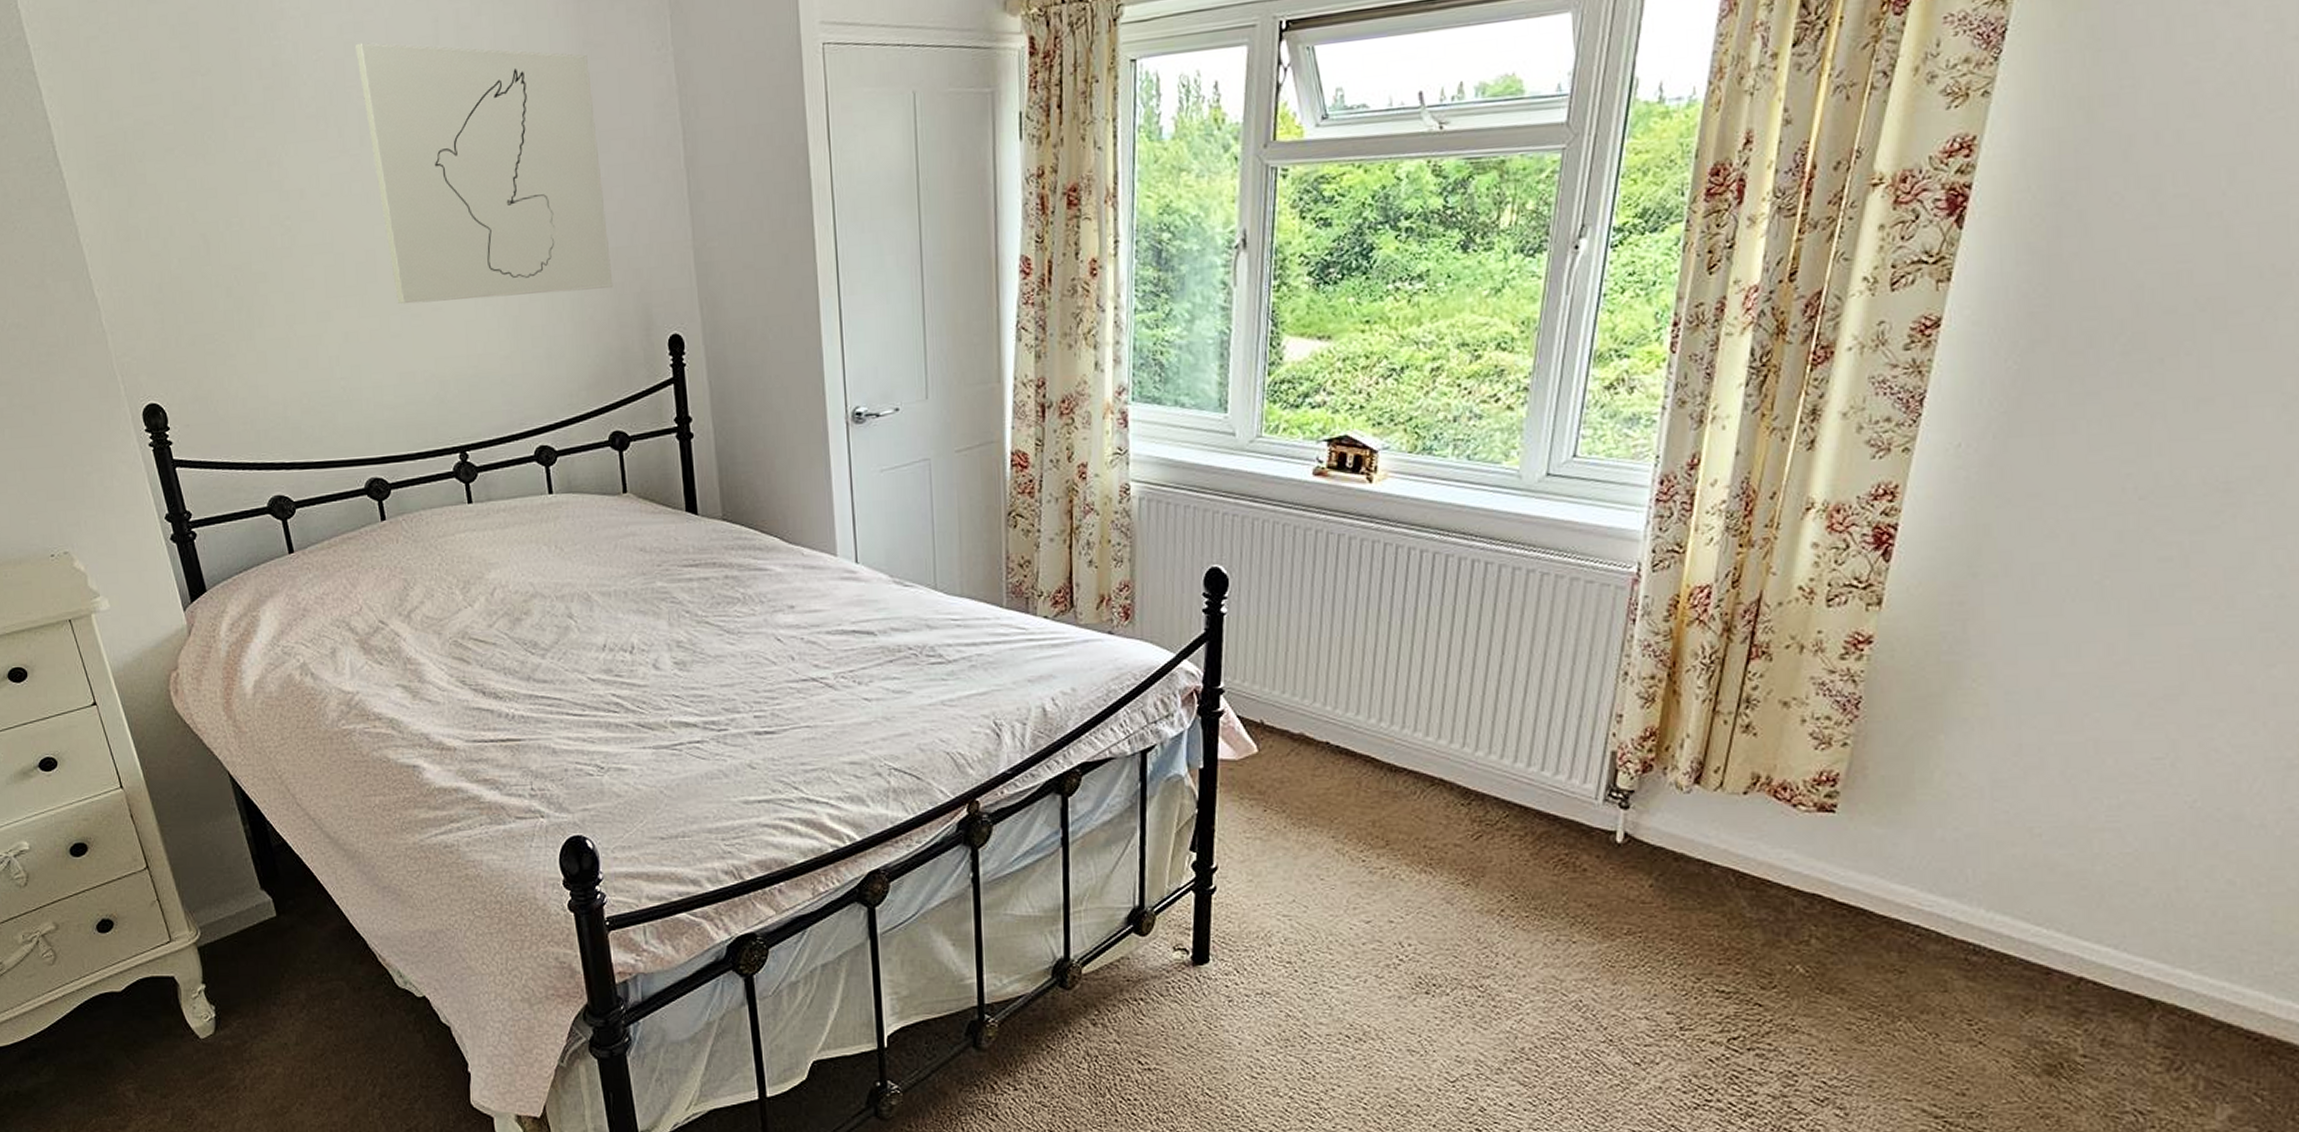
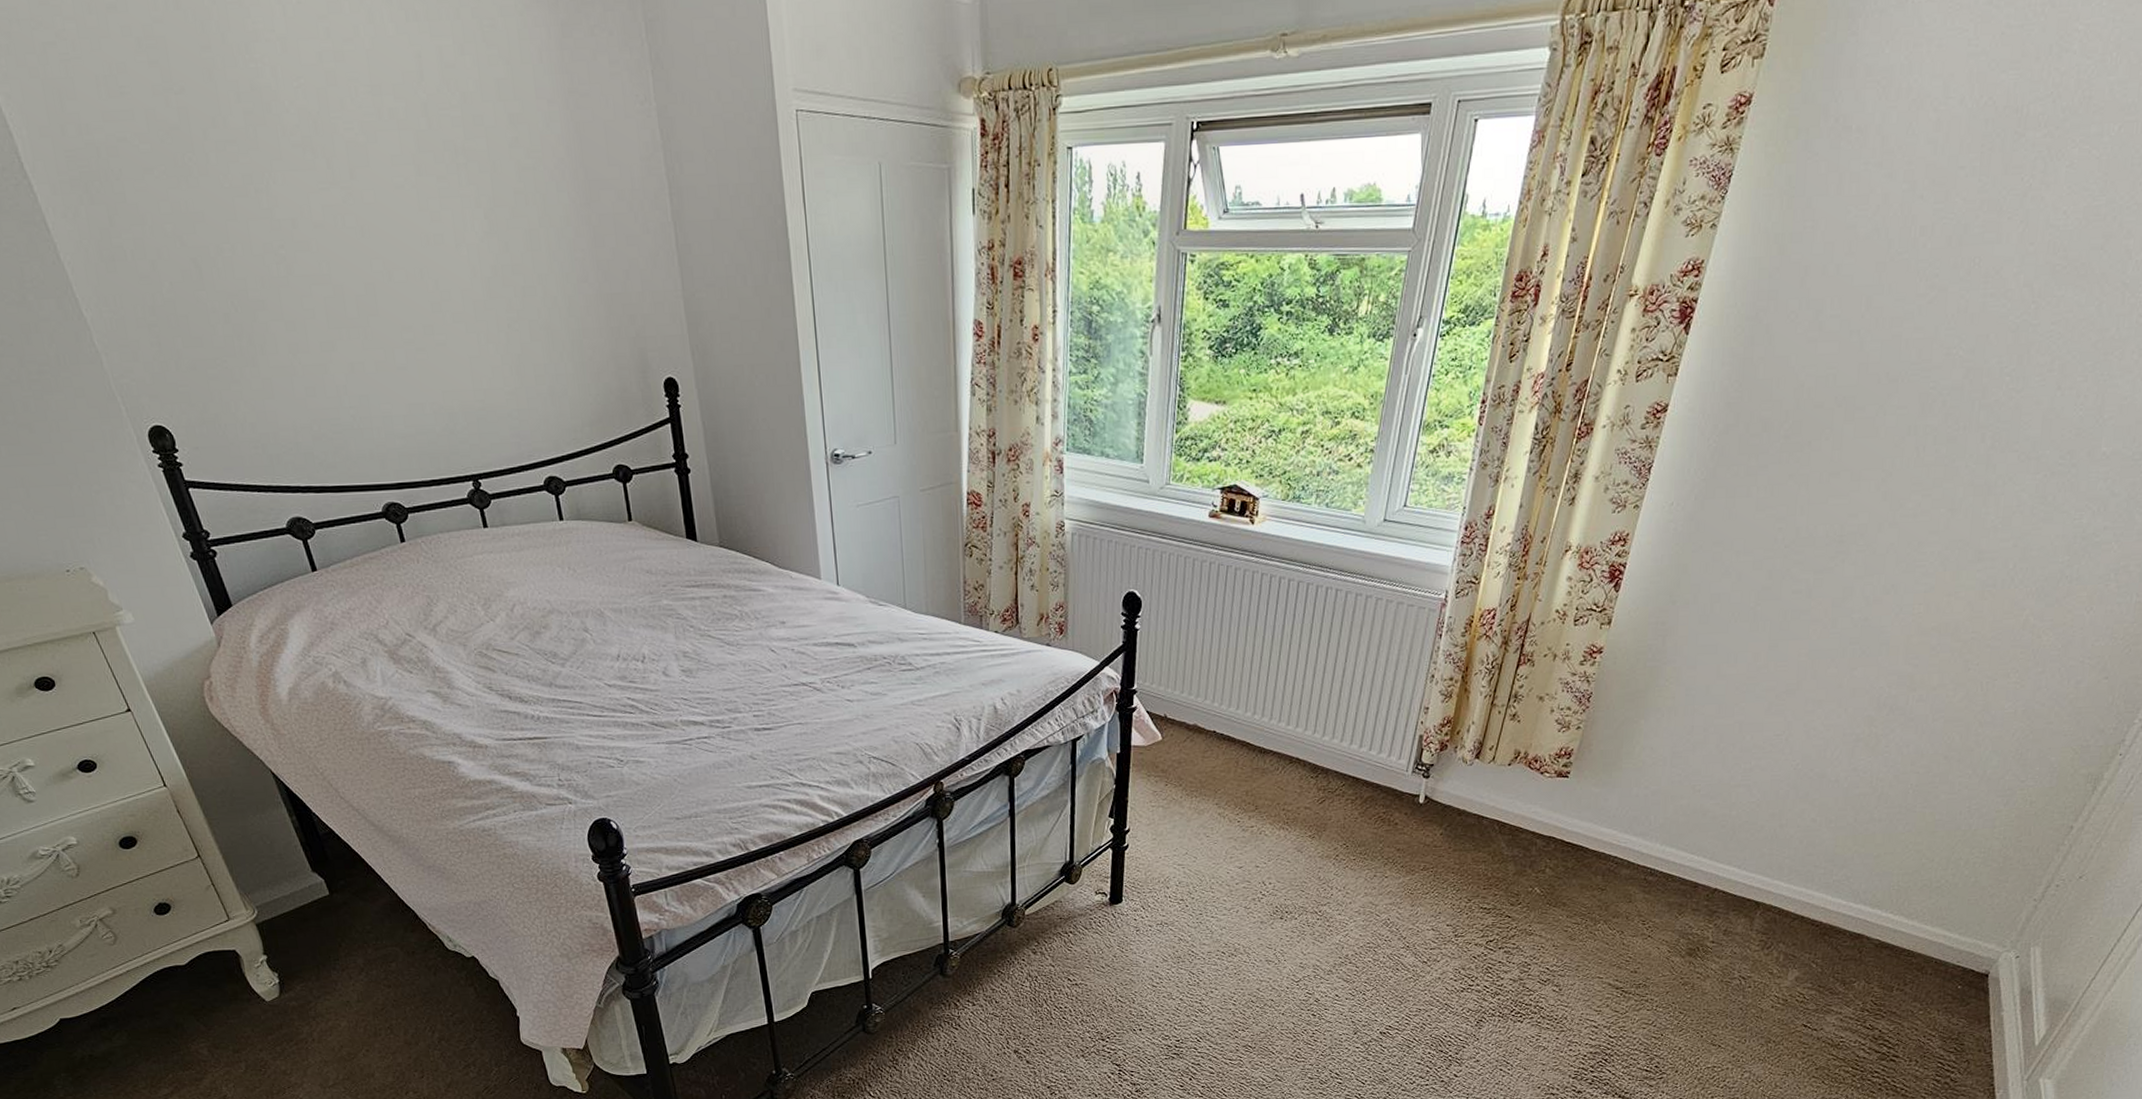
wall art: present [356,42,613,305] -> none [337,72,610,338]

